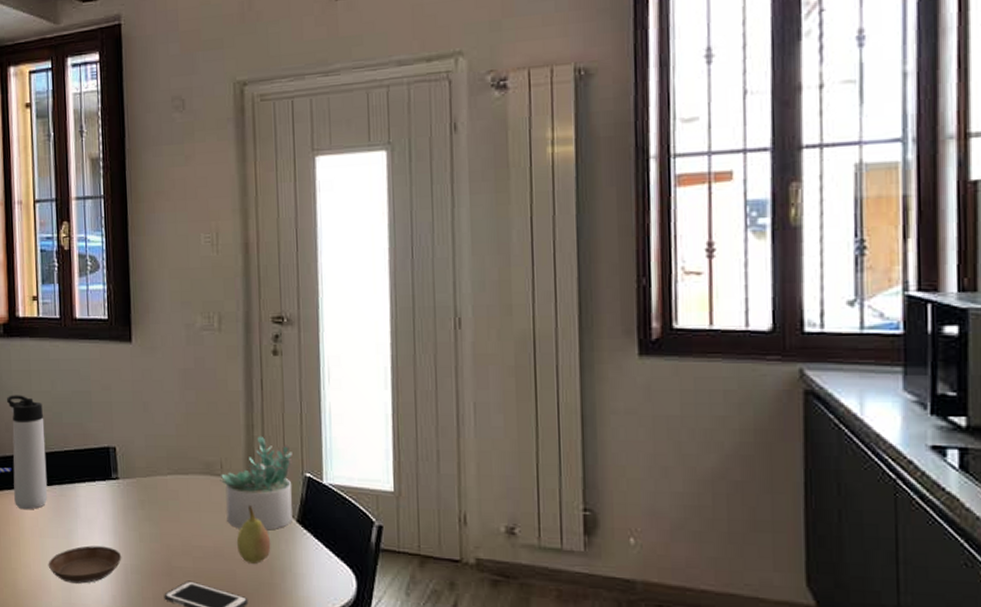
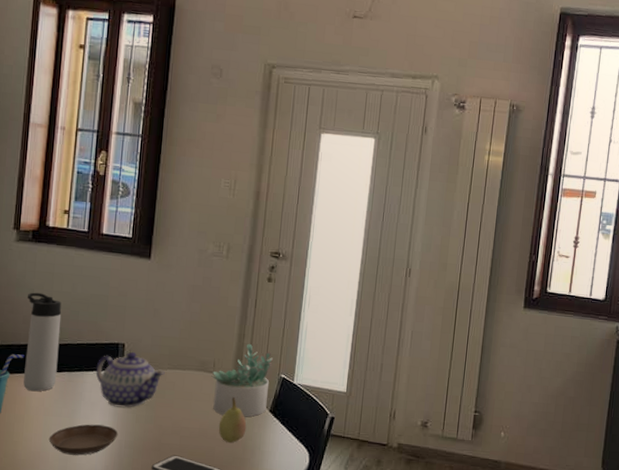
teapot: none [88,456,165,525] -> present [95,351,165,408]

